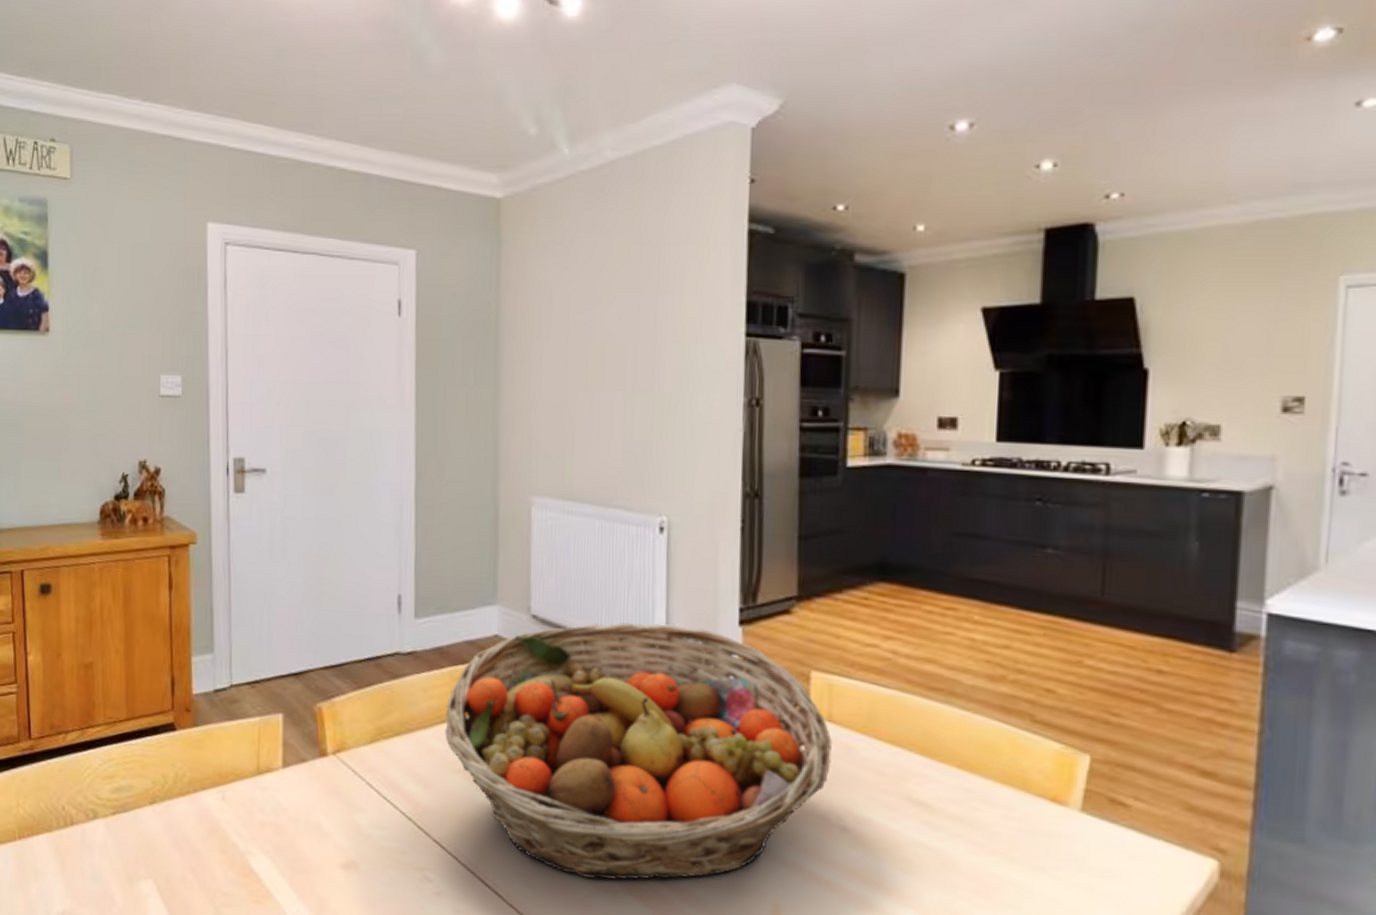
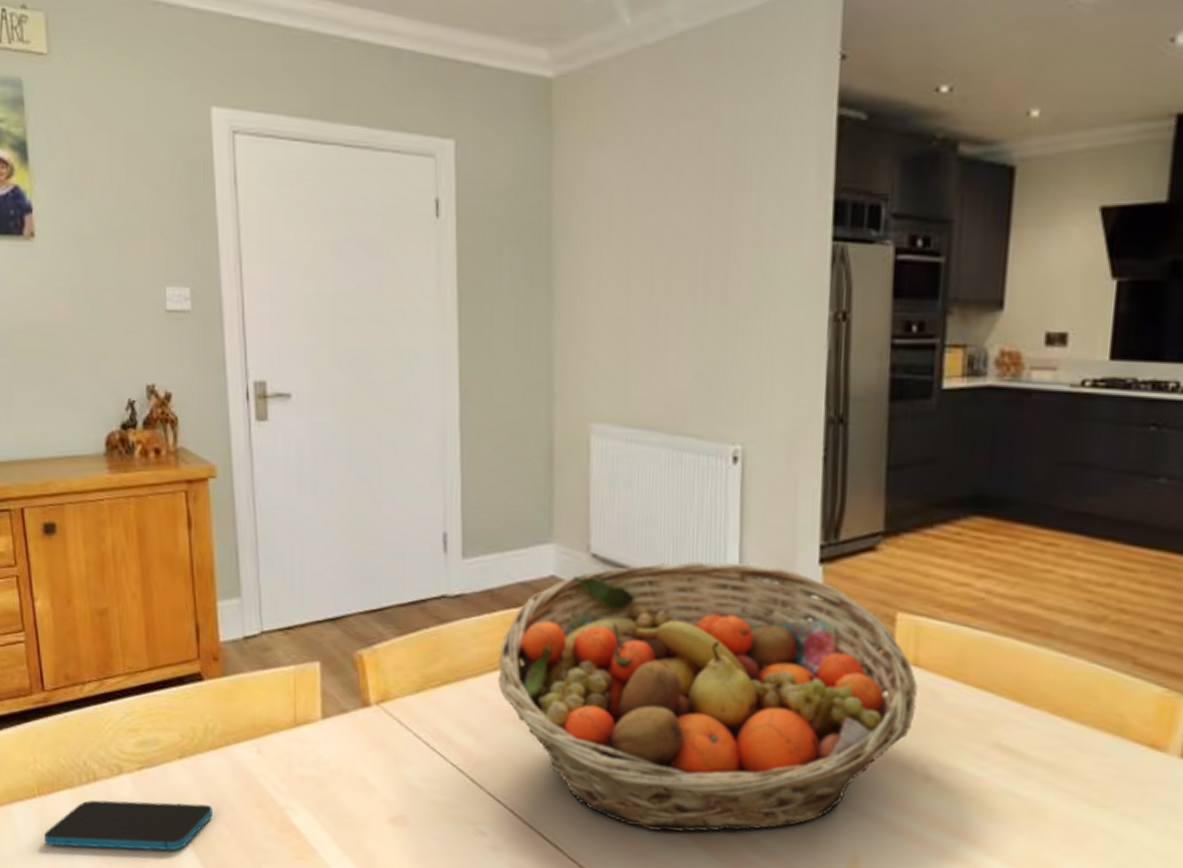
smartphone: none [22,843,178,894] -> present [44,800,212,851]

